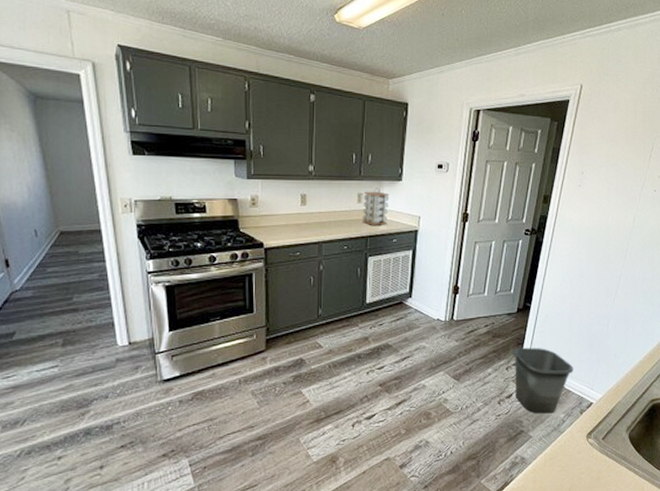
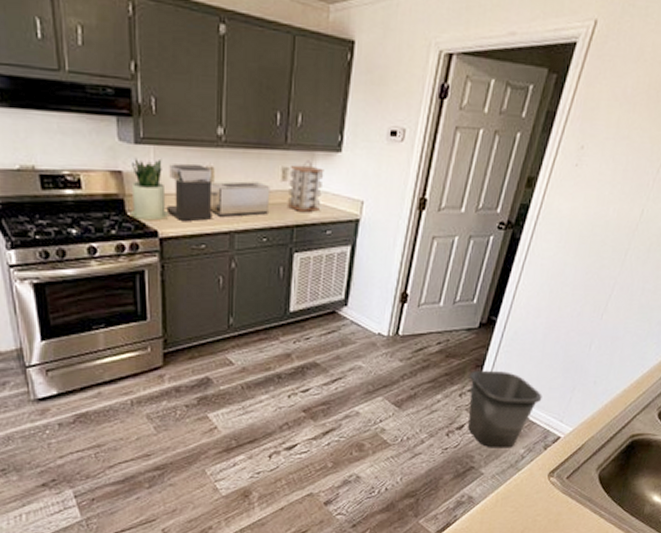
planter: none [242,190,272,235] -> present [129,159,170,221]
coffee maker: none [270,192,305,236] -> present [166,163,213,222]
toaster: none [303,204,349,231] -> present [209,181,270,217]

